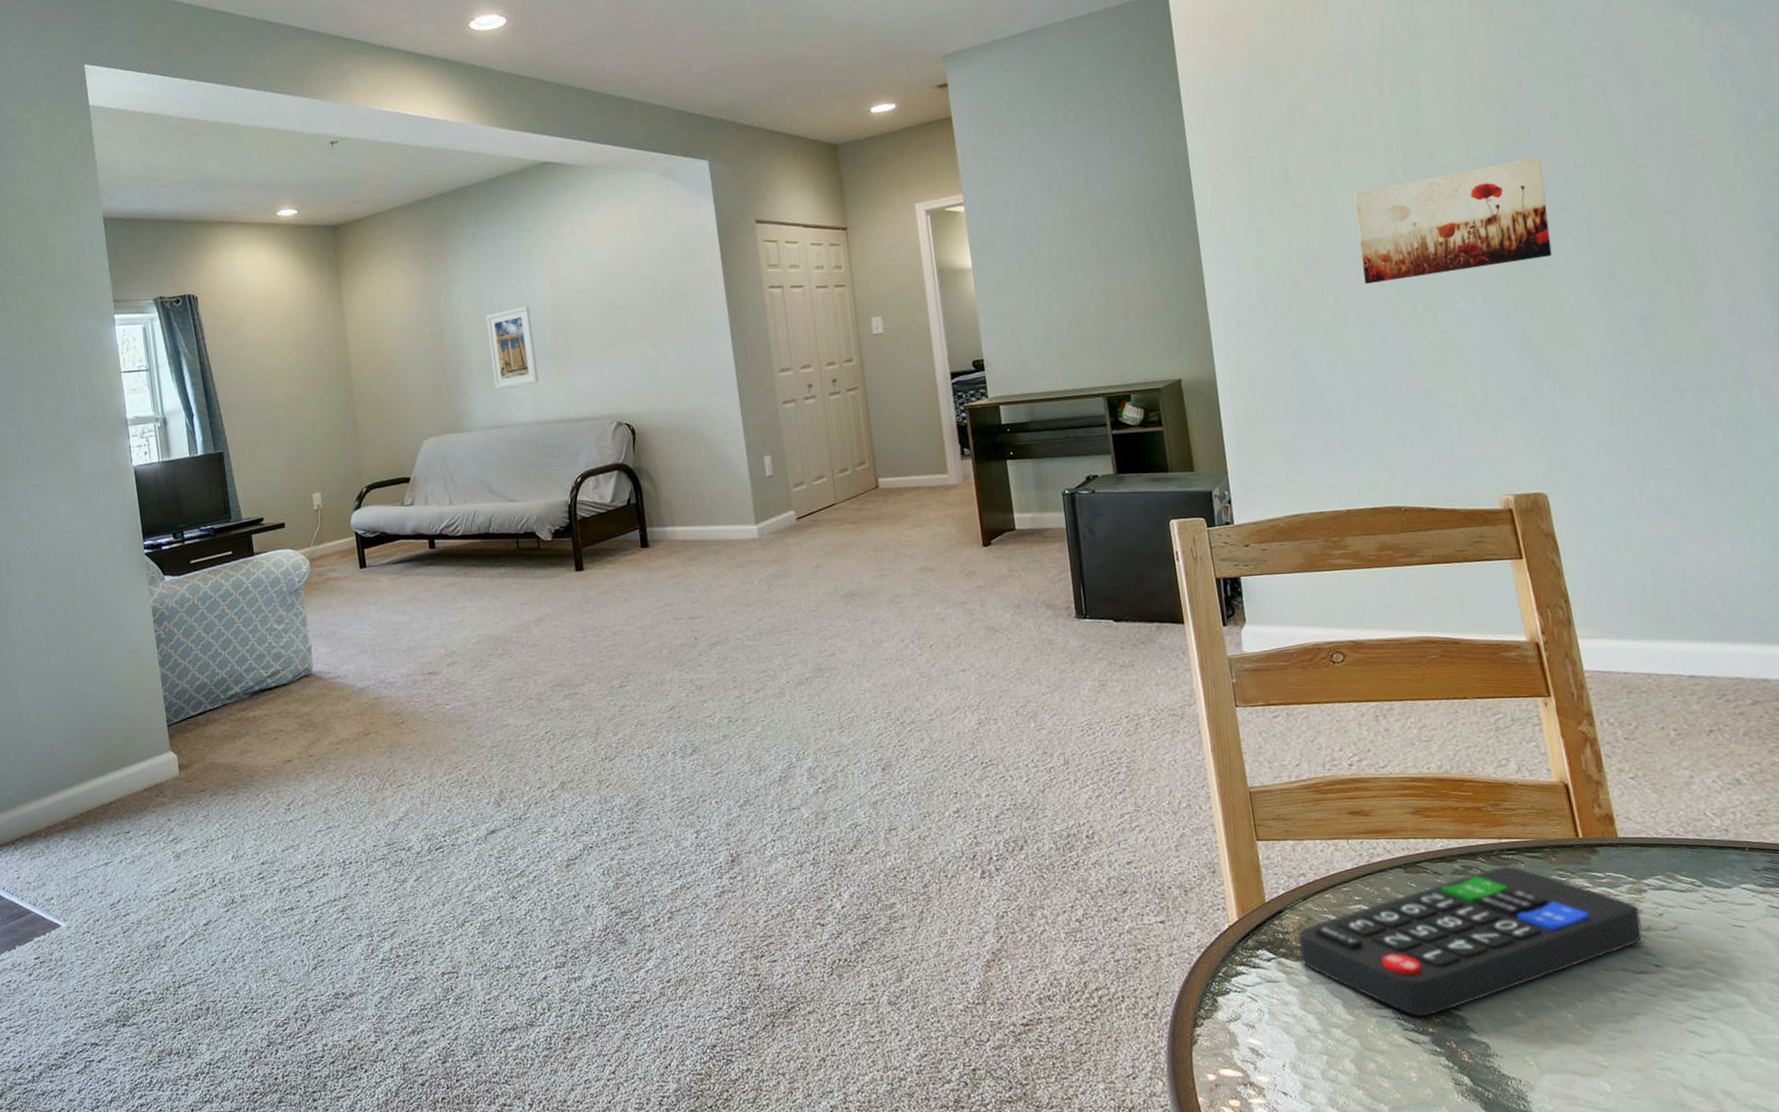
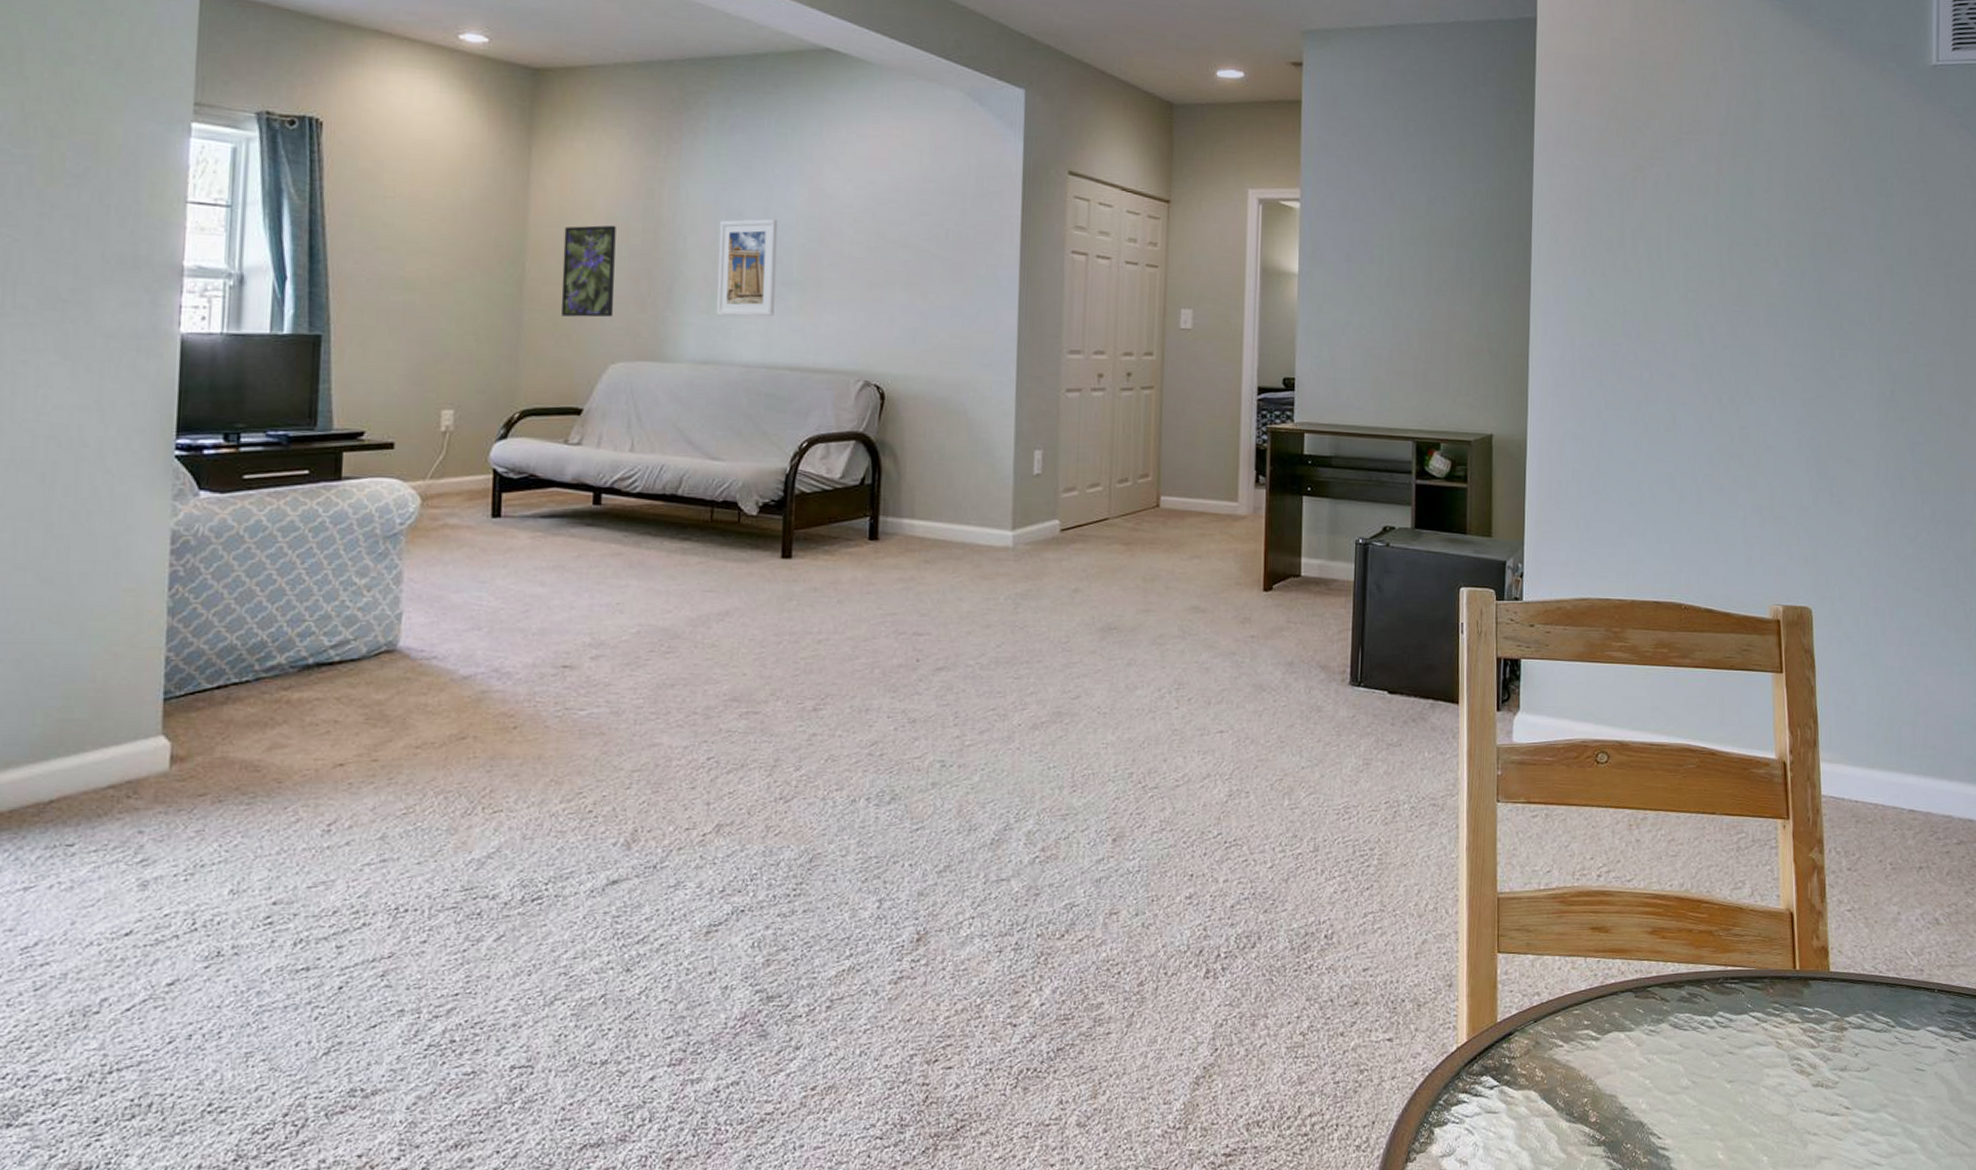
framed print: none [374,333,420,410] -> present [561,225,616,318]
remote control: present [1298,866,1643,1016] -> none [1524,996,1839,1155]
wall art: present [1354,157,1552,284] -> none [1679,266,1848,369]

